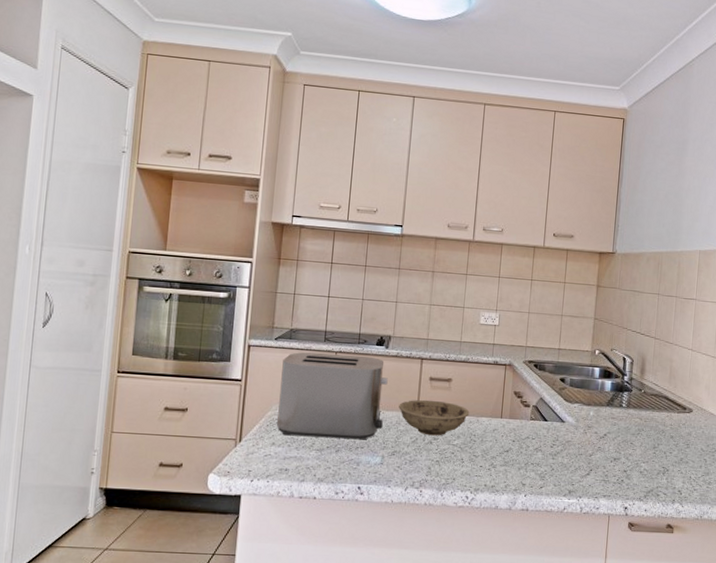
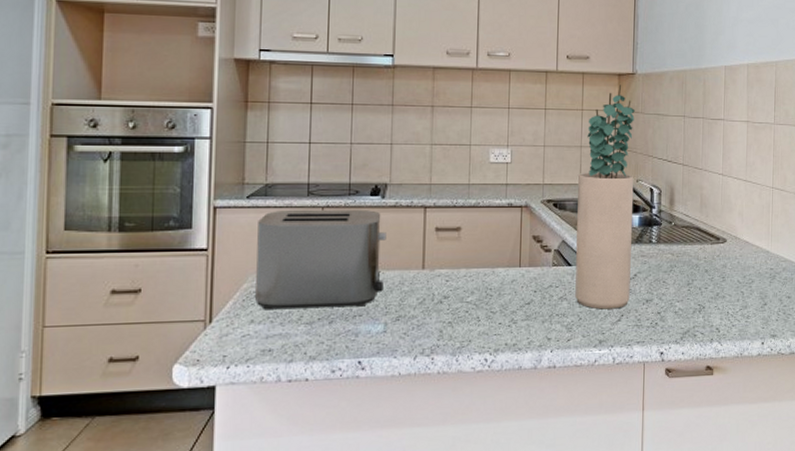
bowl: present [399,399,470,436] -> none [401,253,484,294]
vase: none [549,262,613,464] -> present [575,84,635,310]

